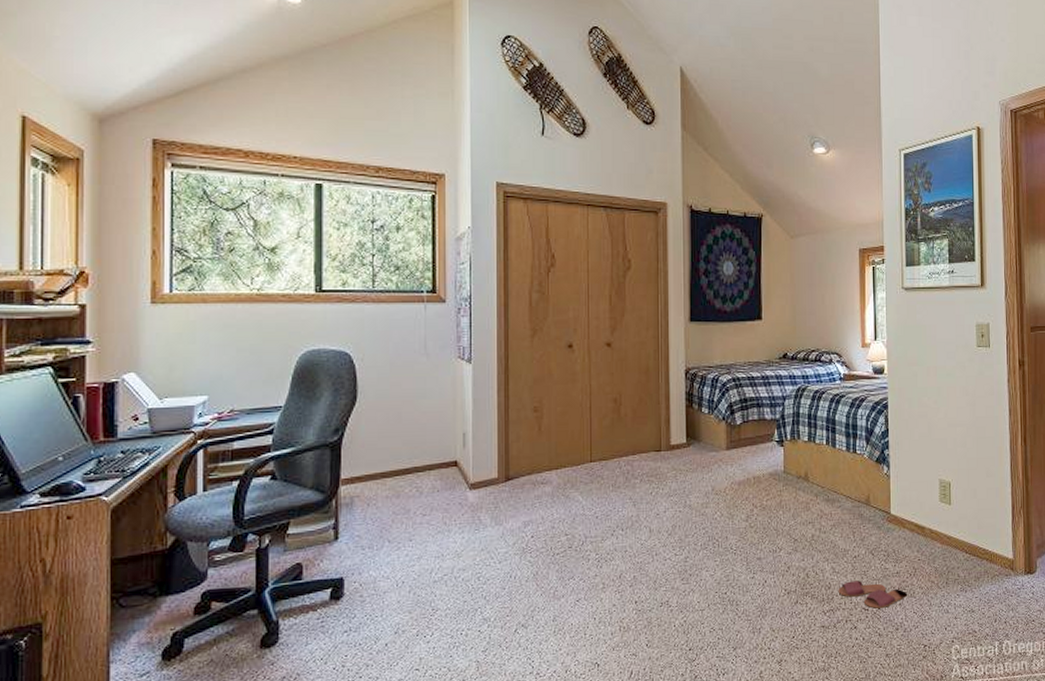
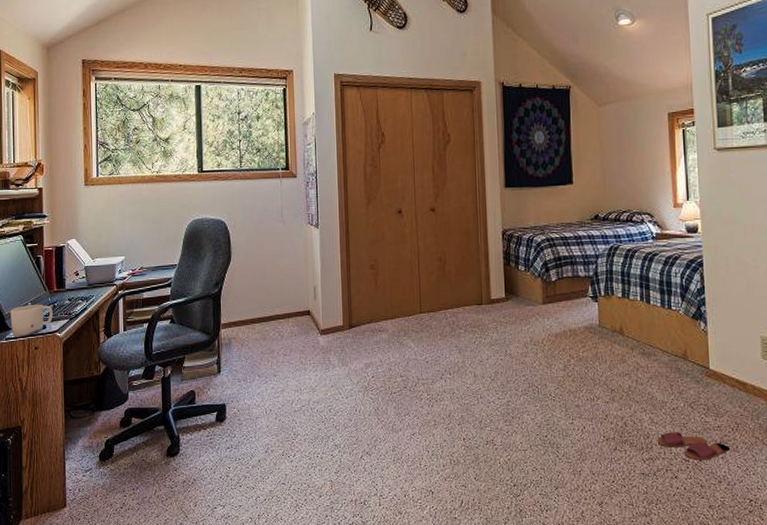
mug: none [29,458,98,504] -> present [10,304,54,337]

